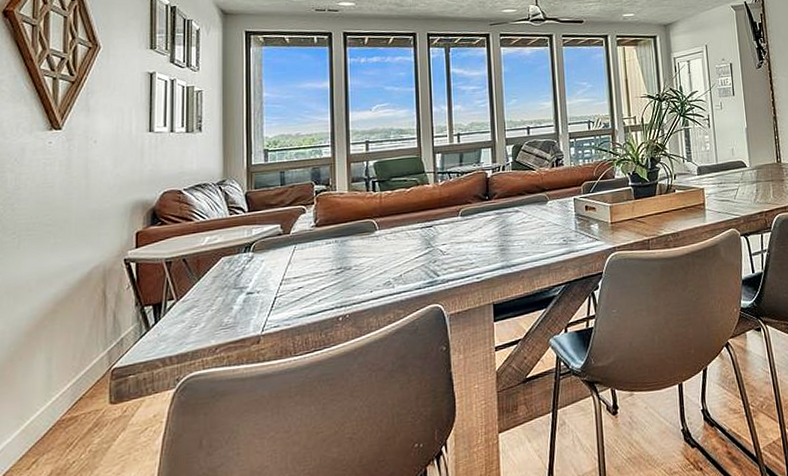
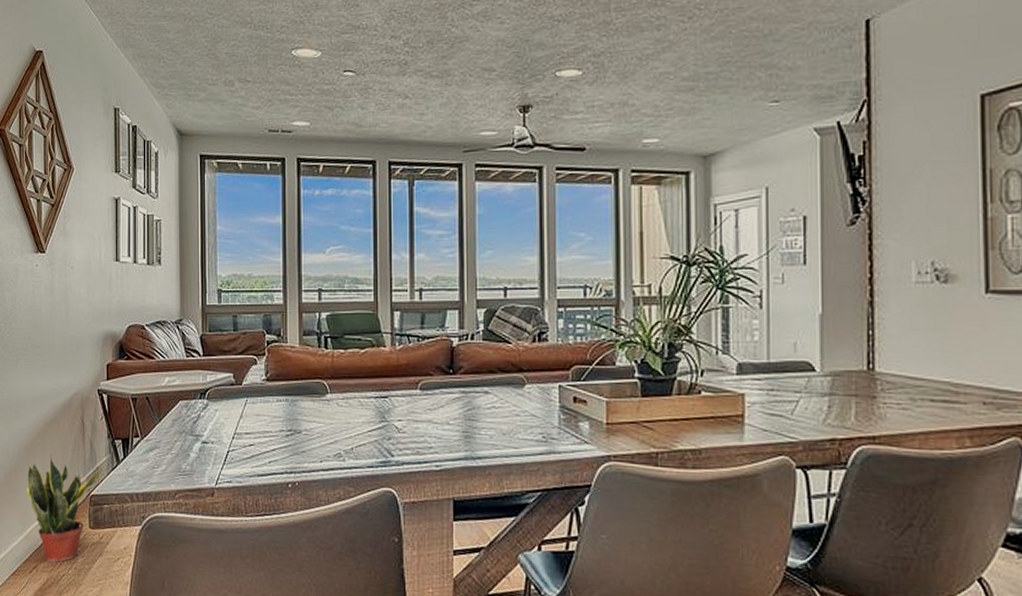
potted plant: none [26,335,127,452] -> present [26,454,101,563]

